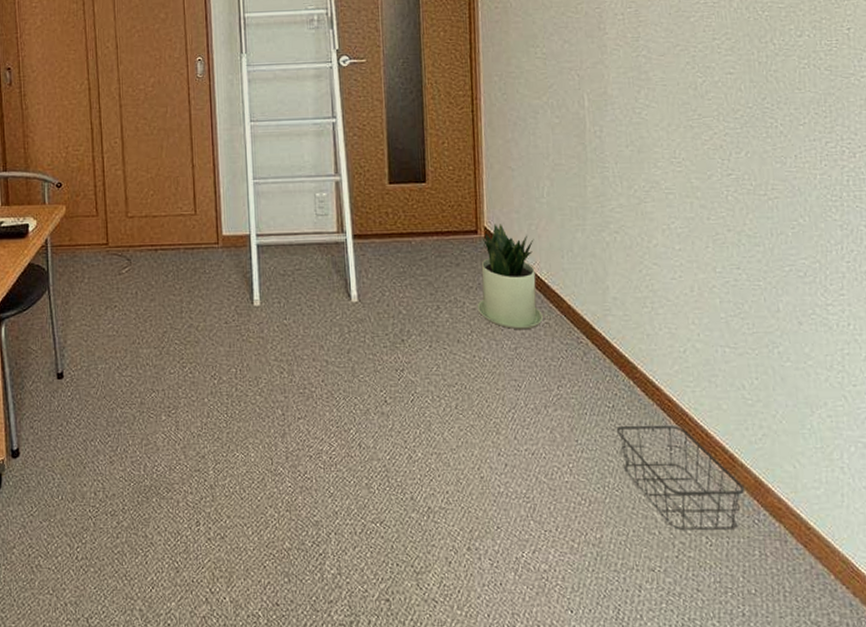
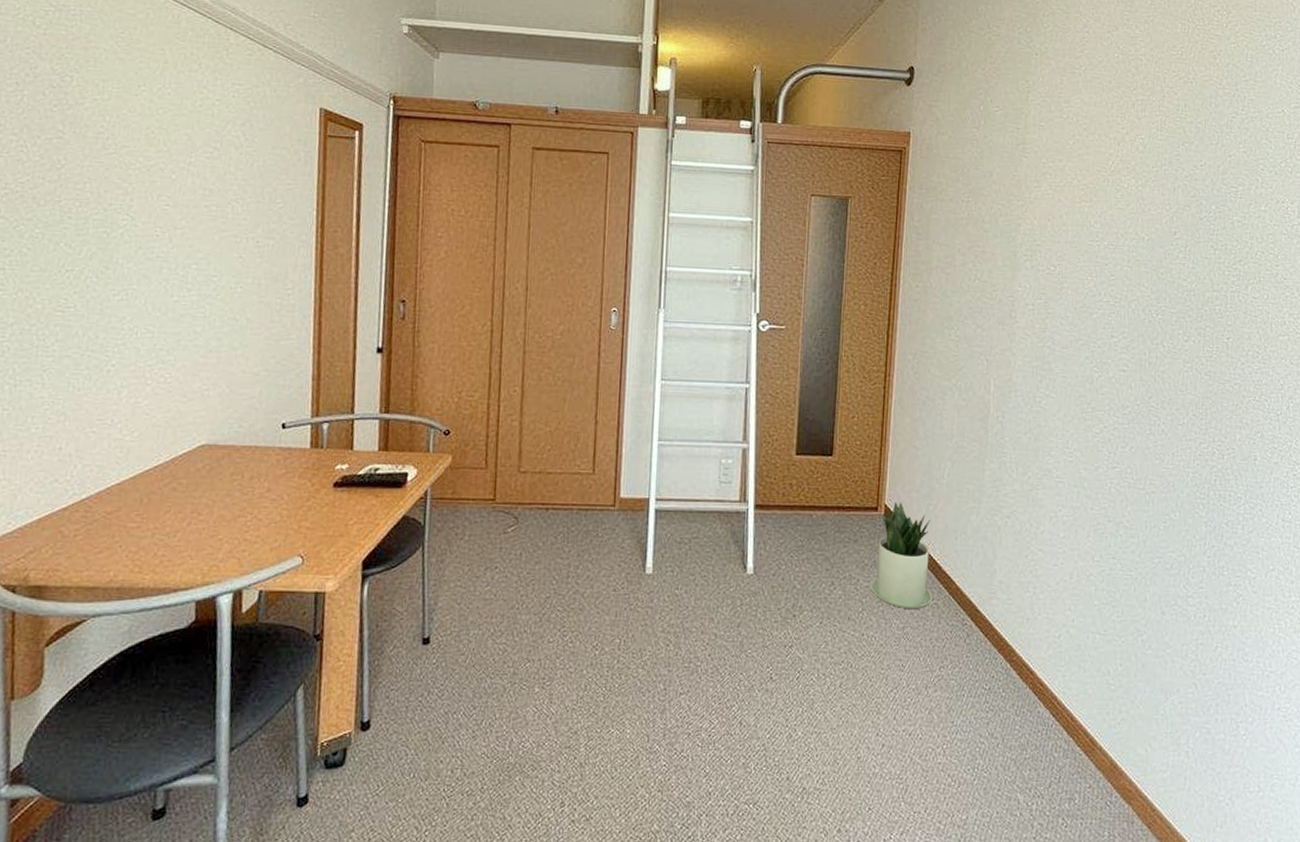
basket: present [616,425,745,530] -> none [990,707,1101,811]

